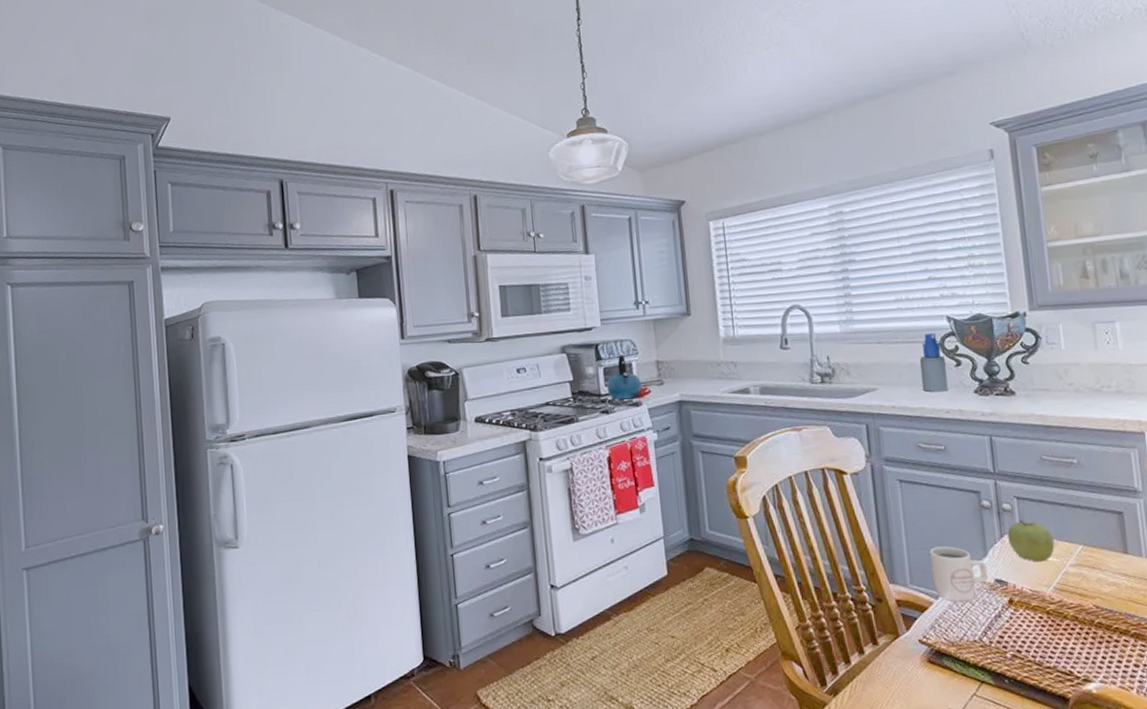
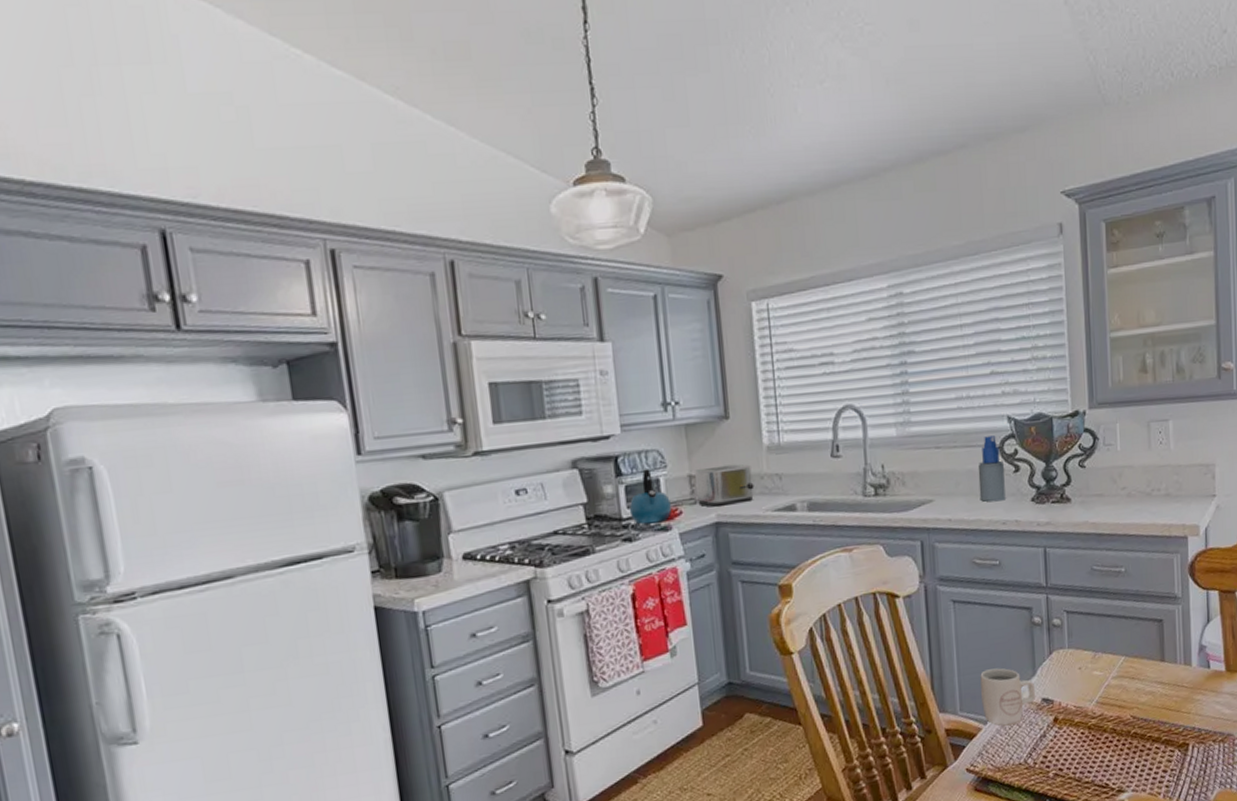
toaster: none [662,353,713,389] -> present [695,464,755,508]
fruit: present [1007,520,1055,562] -> none [1056,634,1100,677]

